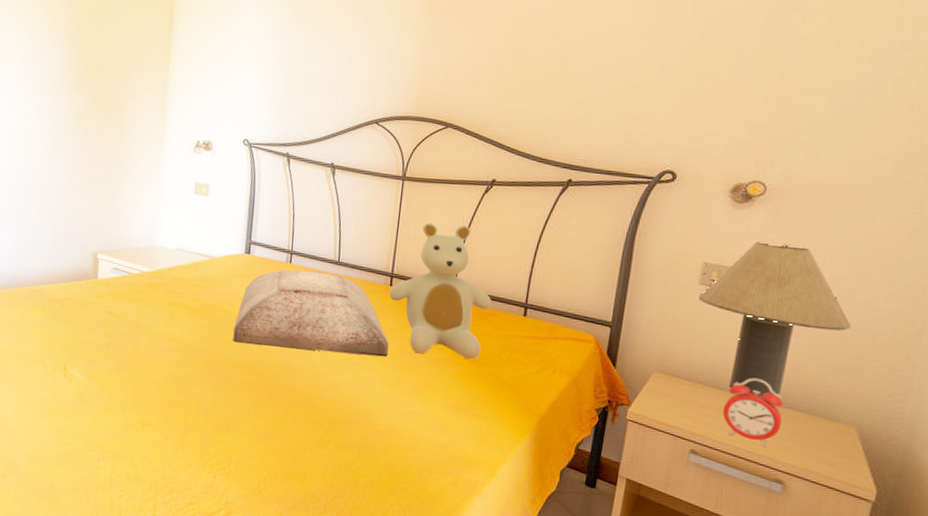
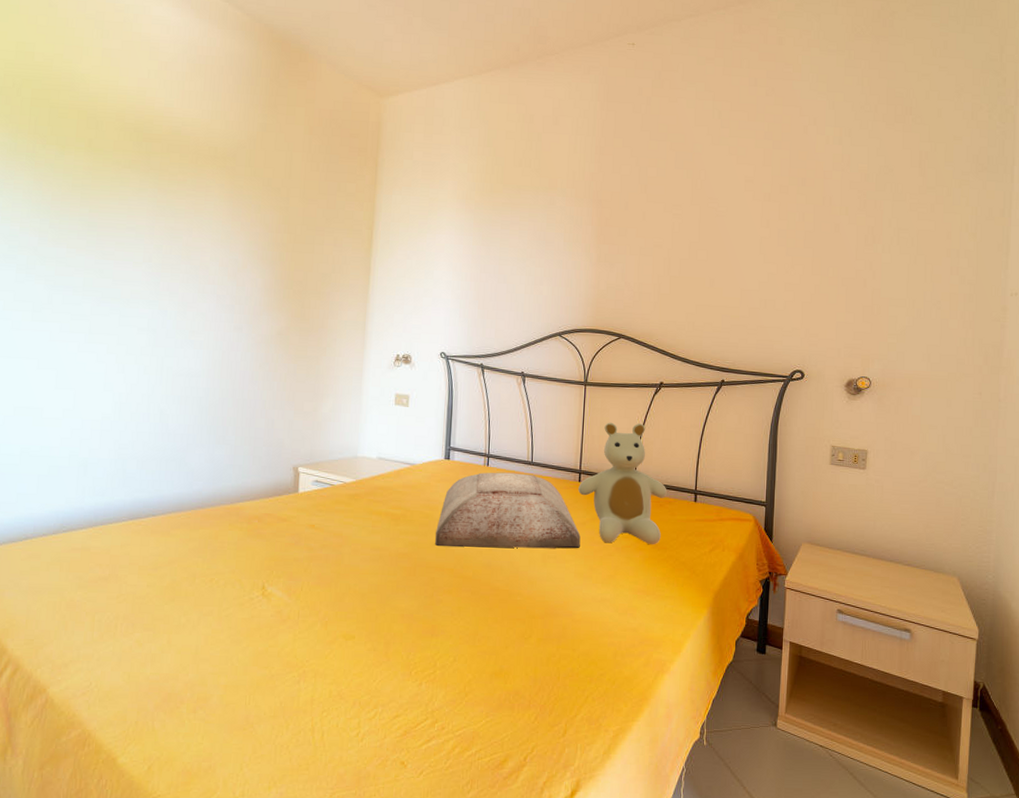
table lamp: present [699,241,851,397] -> none [831,426,943,558]
alarm clock: present [722,377,784,446] -> none [859,541,904,600]

